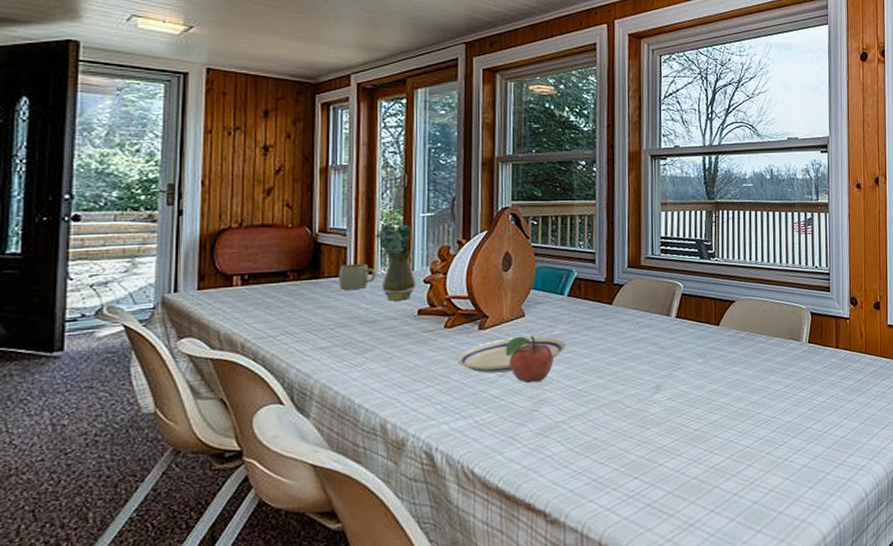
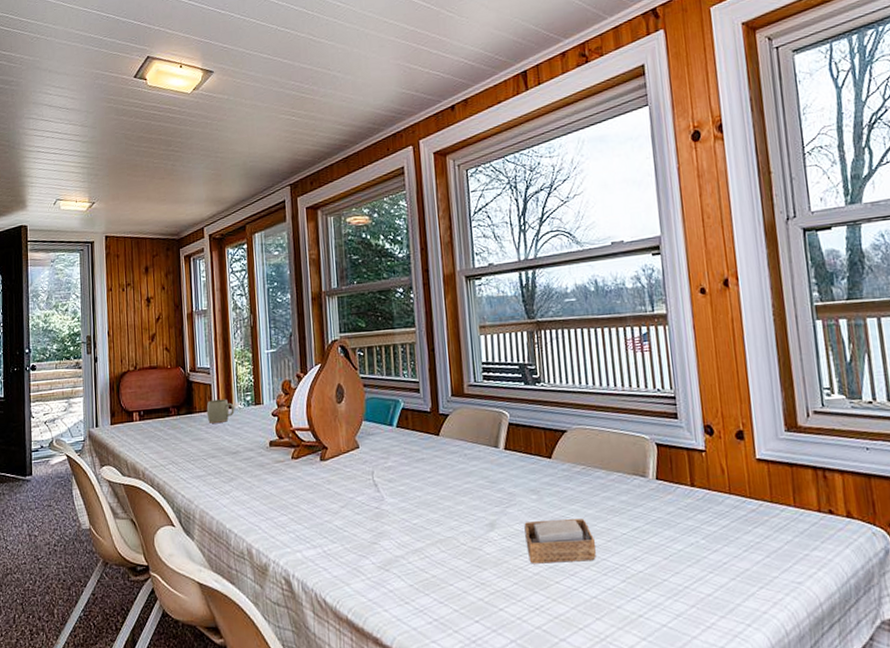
vase: present [375,221,416,301] -> none [232,358,266,433]
plate: present [457,337,566,374] -> none [304,469,399,504]
fruit: present [505,335,553,384] -> none [344,467,388,516]
napkin holder: none [689,378,753,421] -> present [524,518,596,564]

